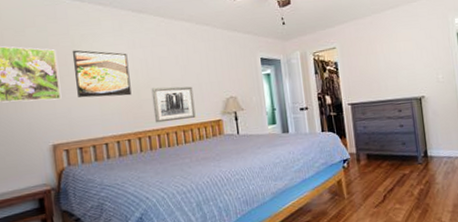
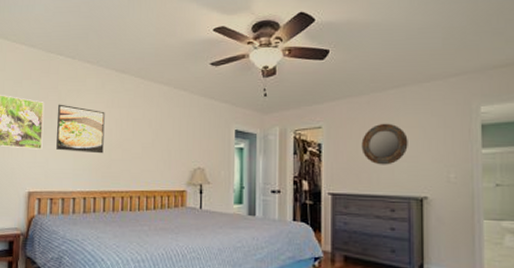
wall art: present [151,86,196,123] -> none [120,149,162,185]
home mirror: none [369,38,406,75] -> present [361,123,408,165]

